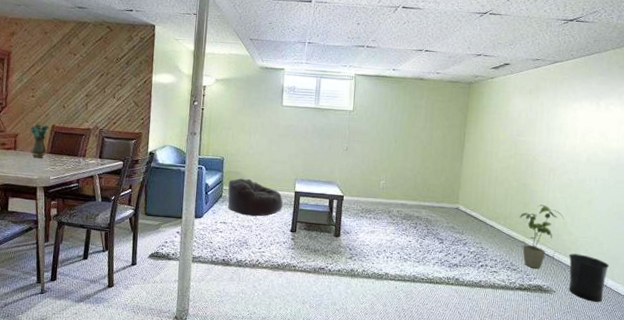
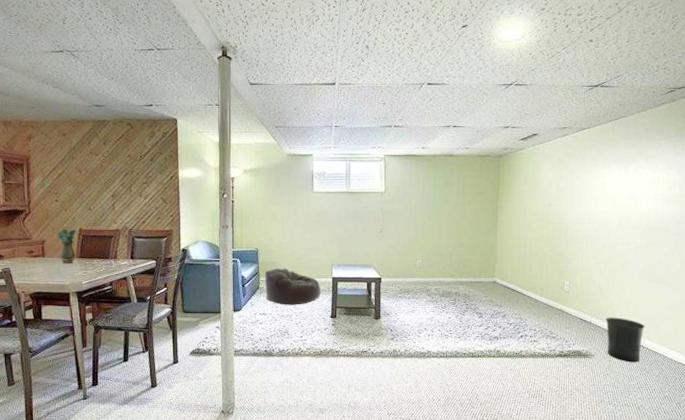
house plant: present [520,204,564,269] -> none [556,271,599,335]

